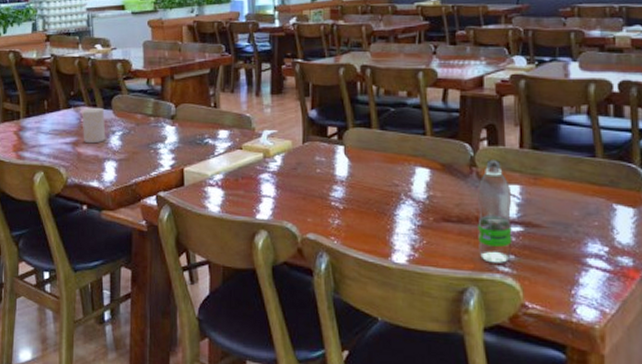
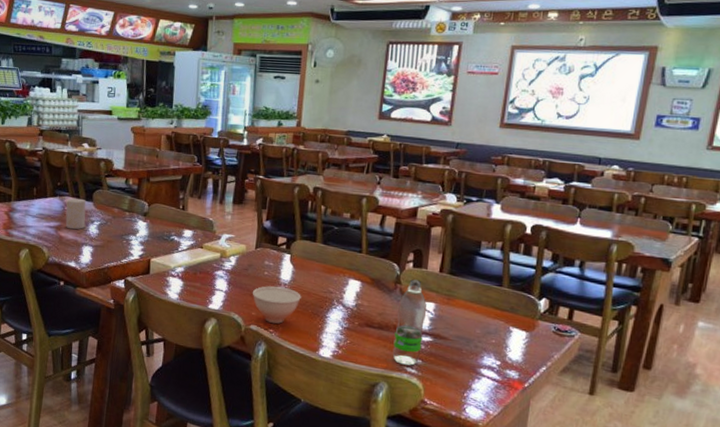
bowl: none [305,184,363,230] -> present [252,286,301,324]

